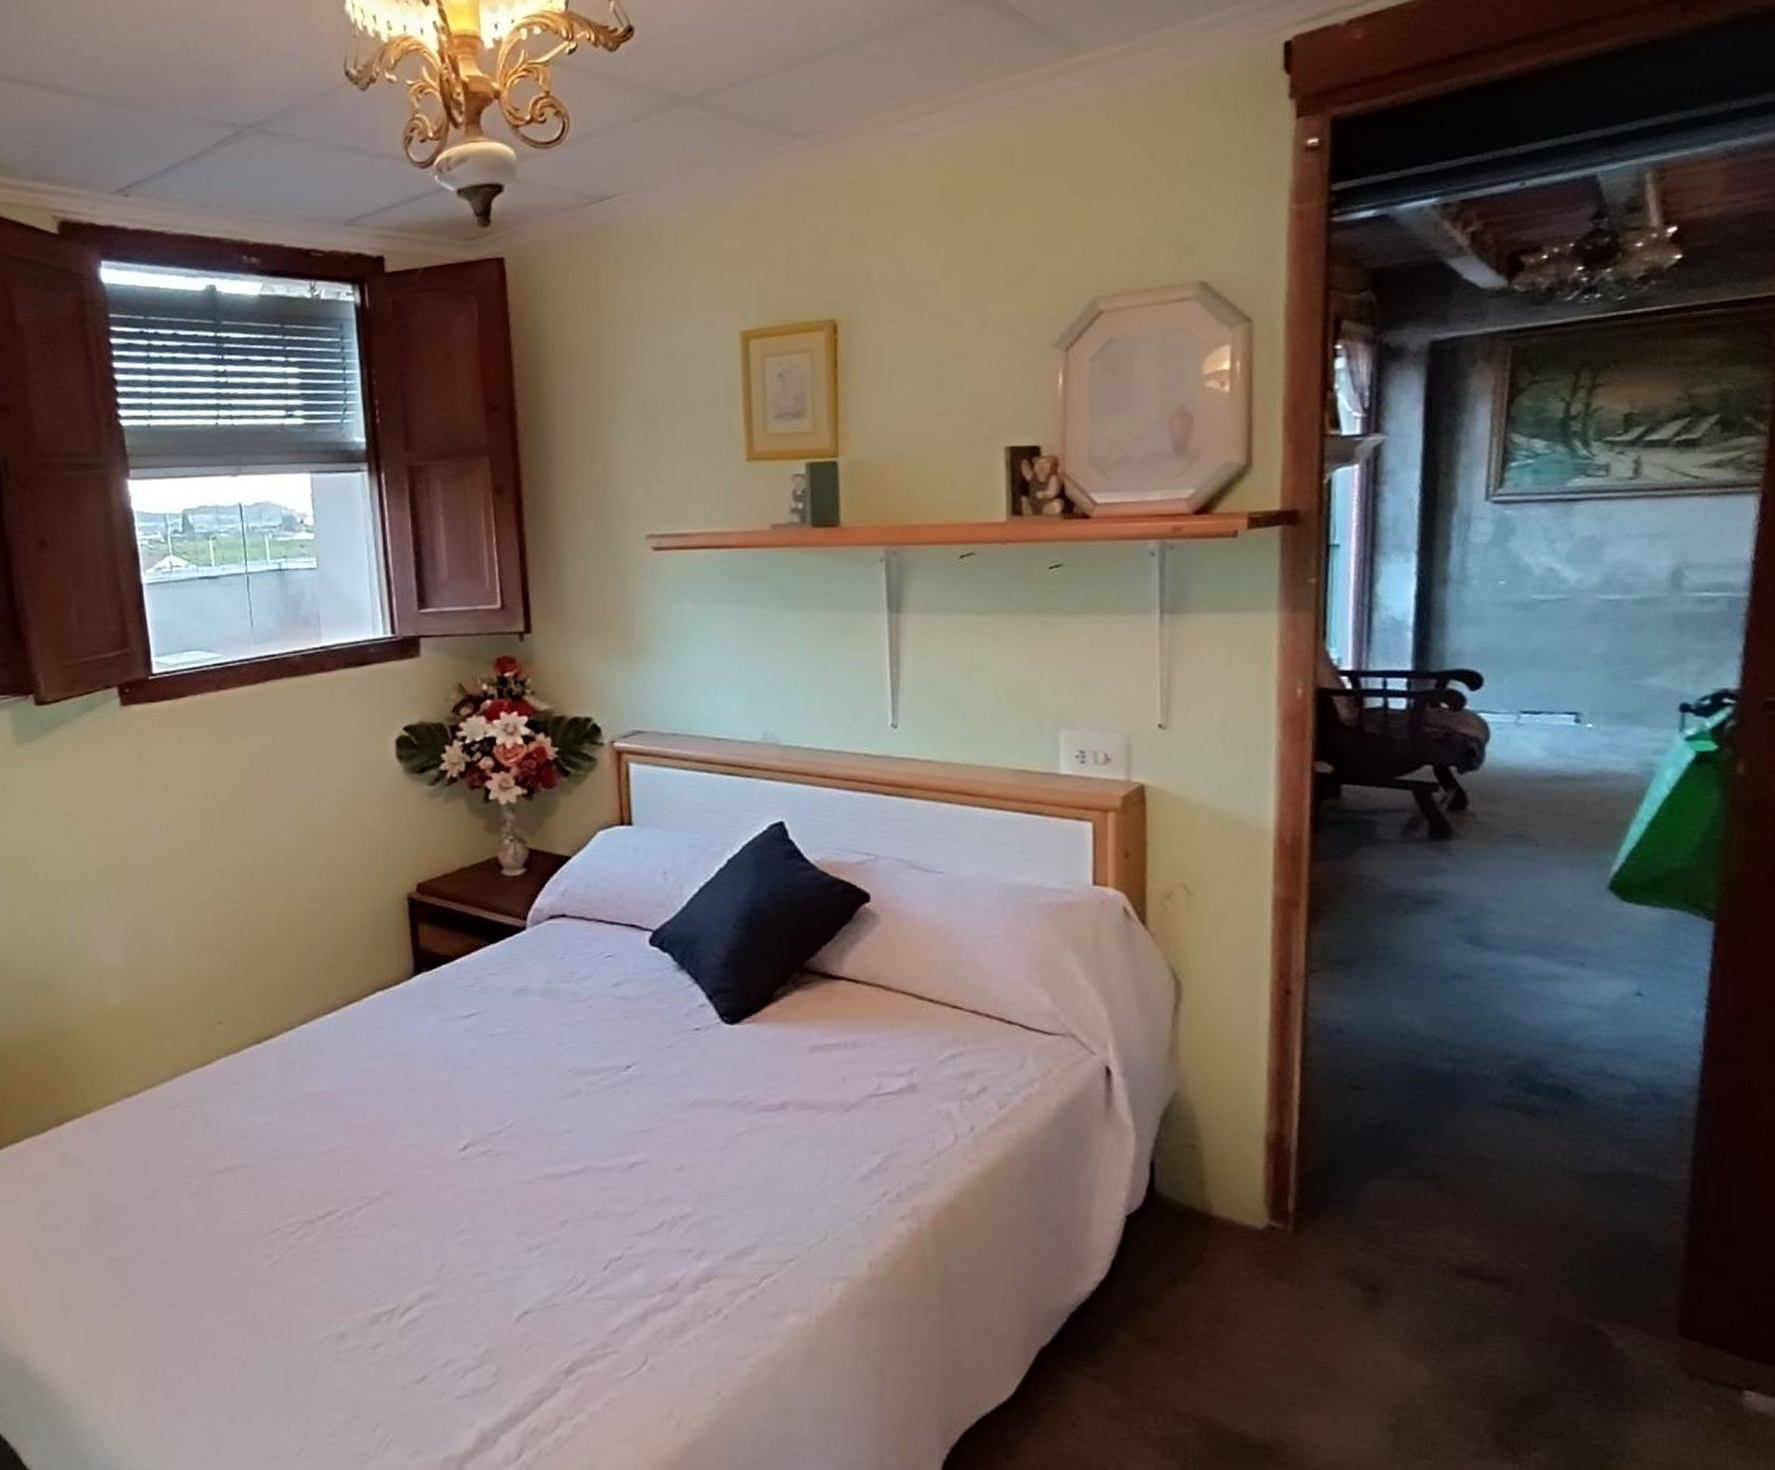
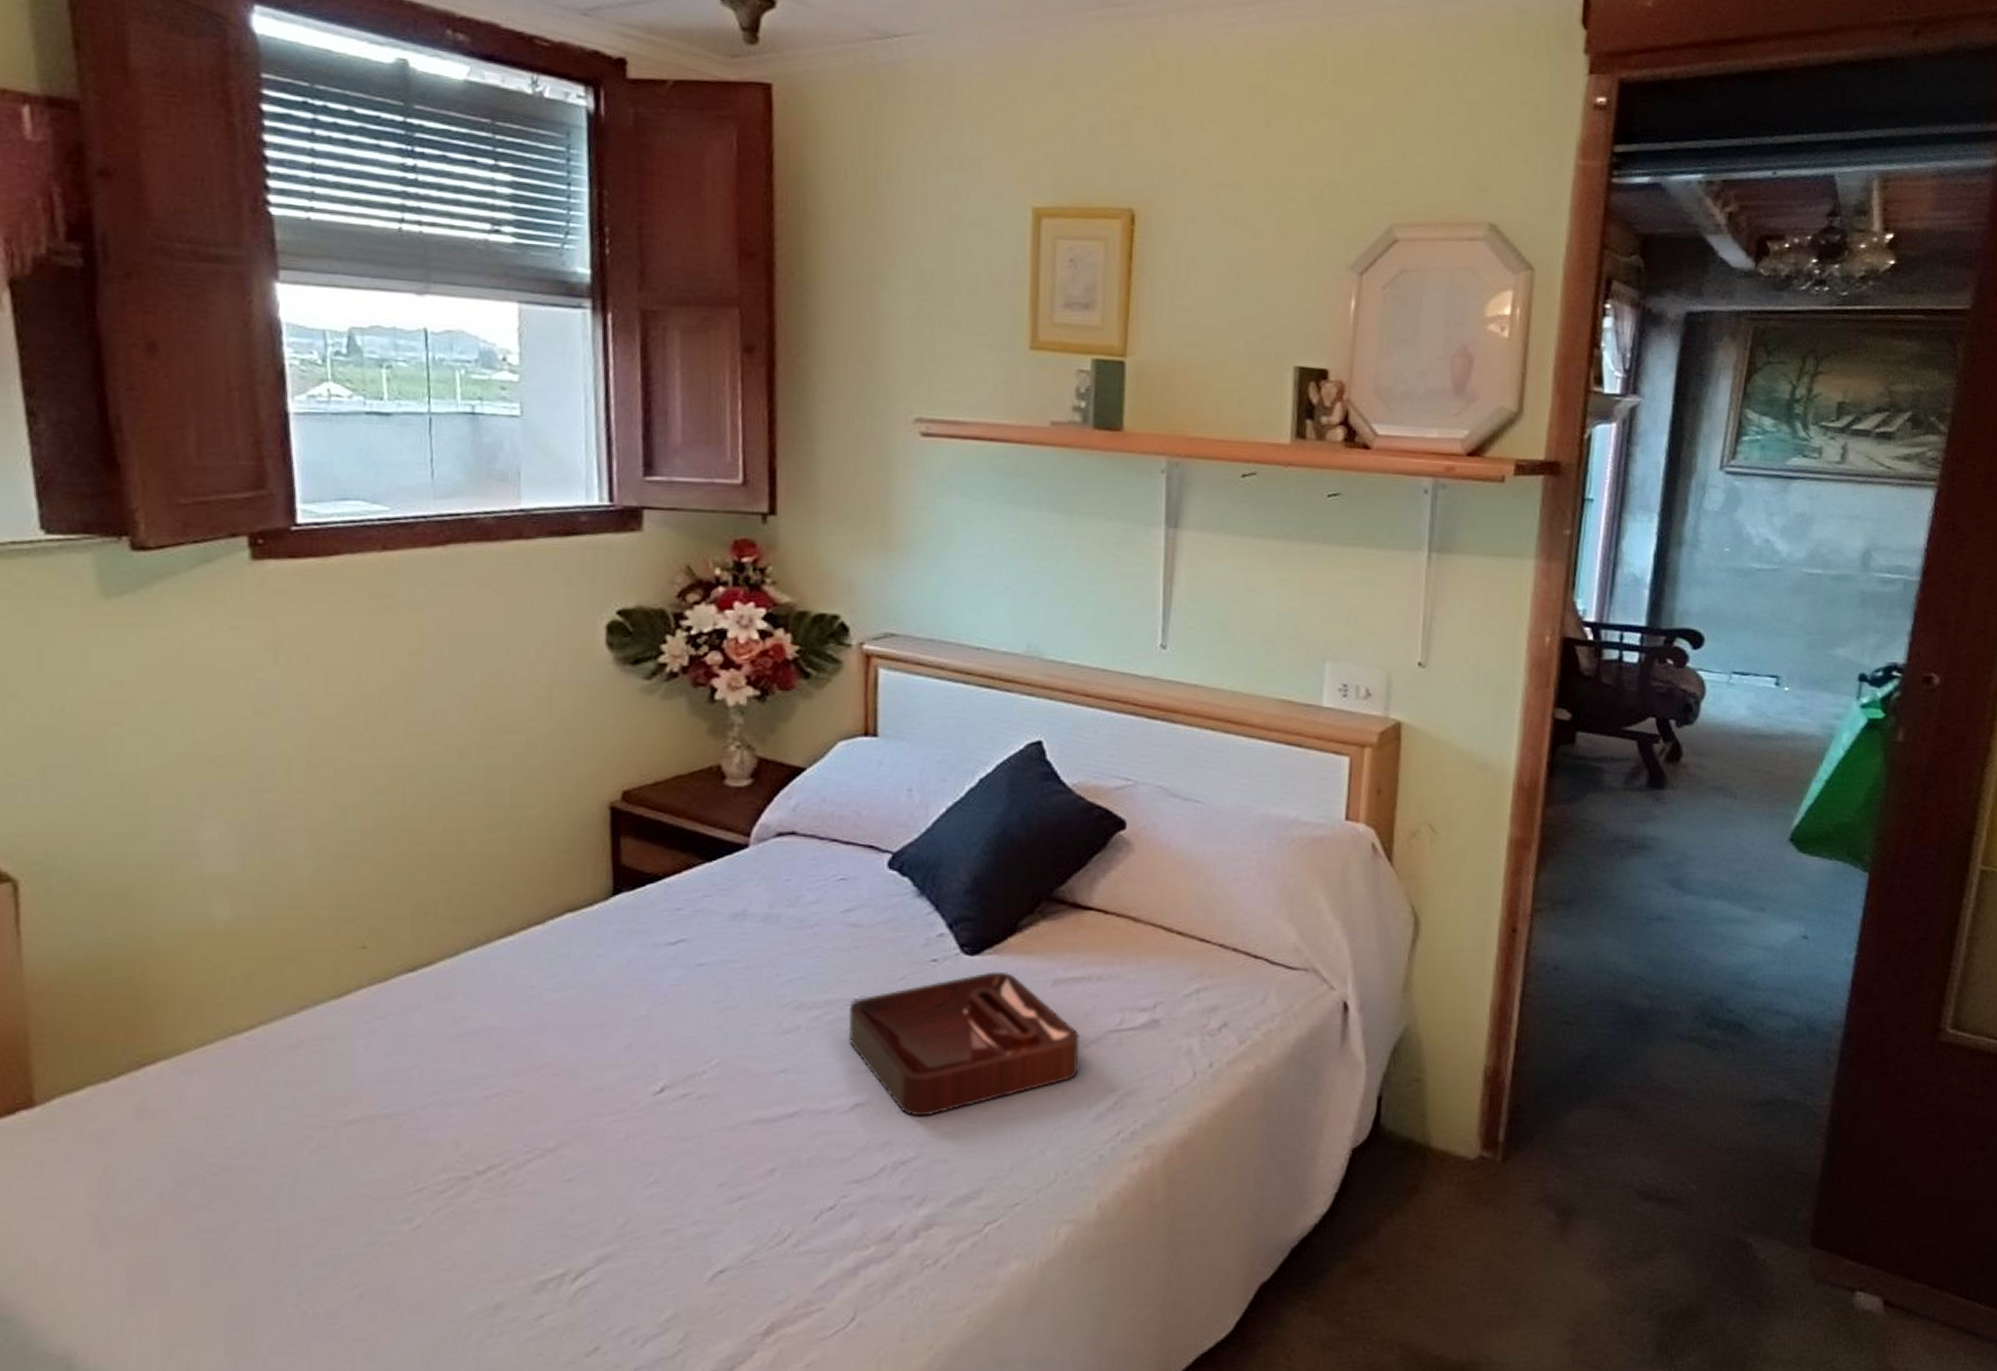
decorative tray: none [623,1039,841,1175] -> present [848,971,1080,1117]

